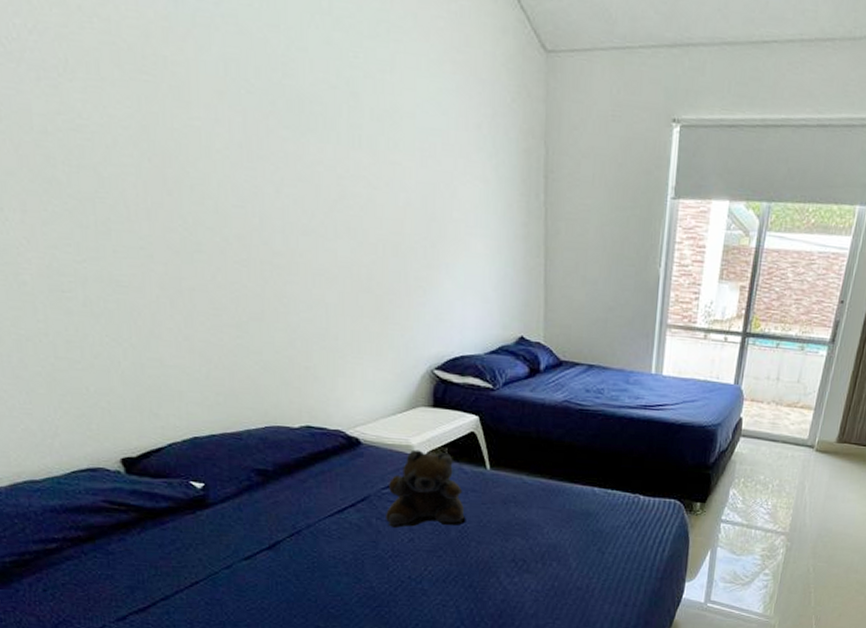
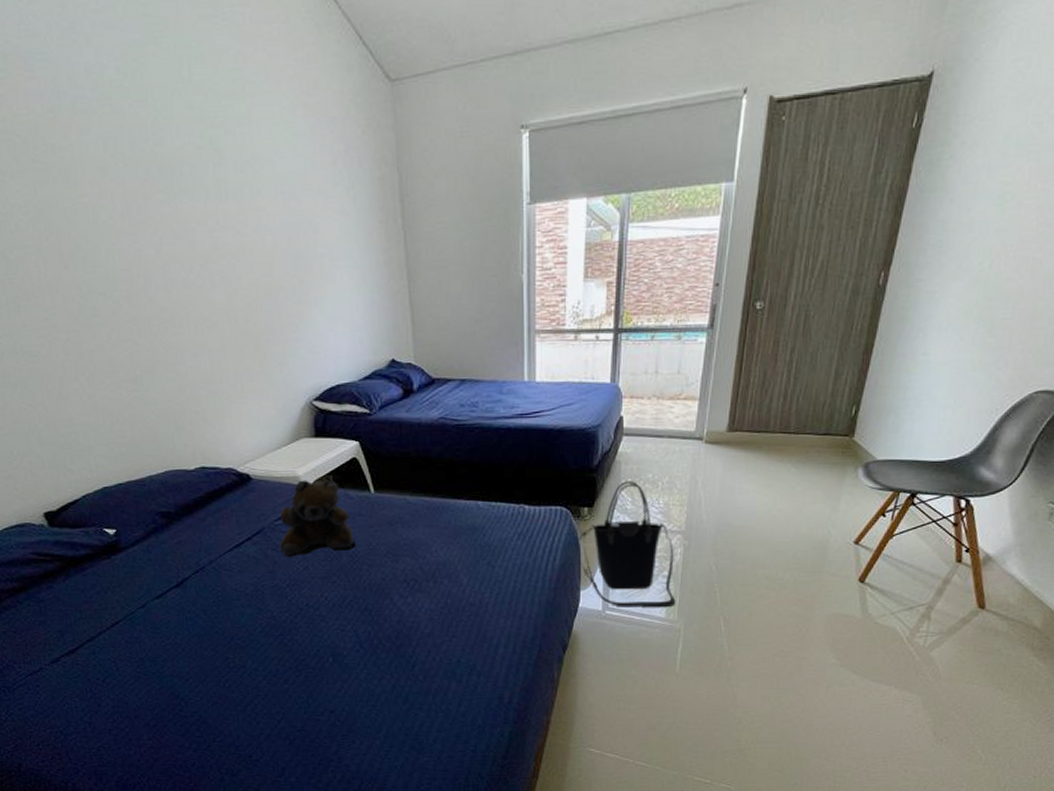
tote bag: none [688,480,777,604] -> present [579,481,676,608]

